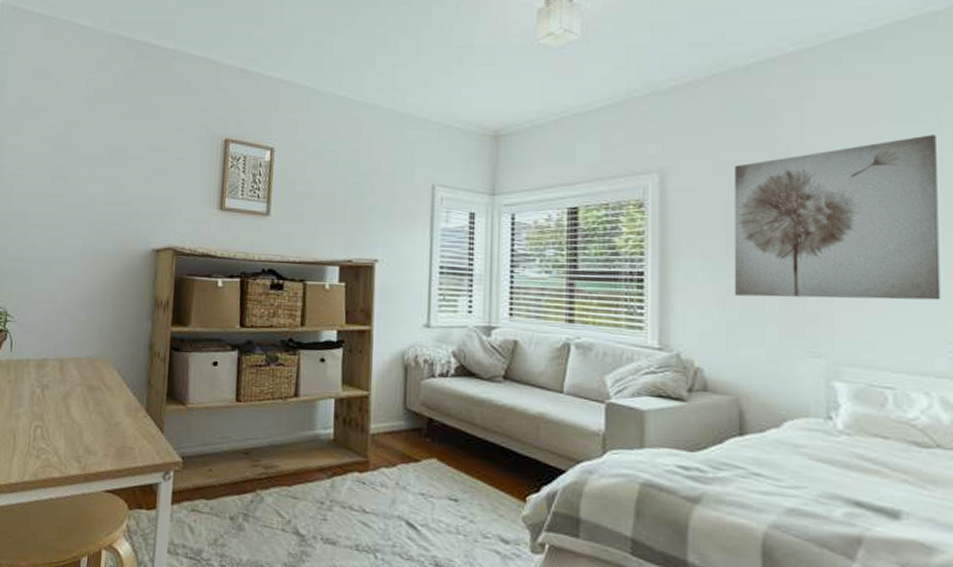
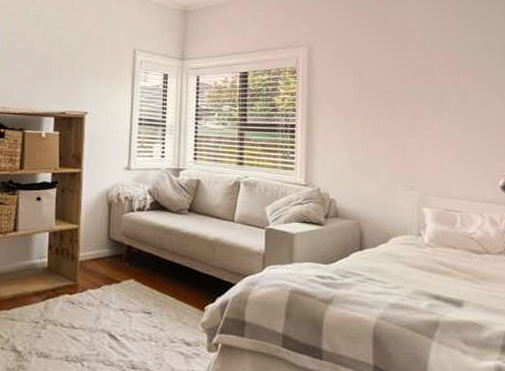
wall art: present [734,135,941,300] -> none [358,26,491,147]

